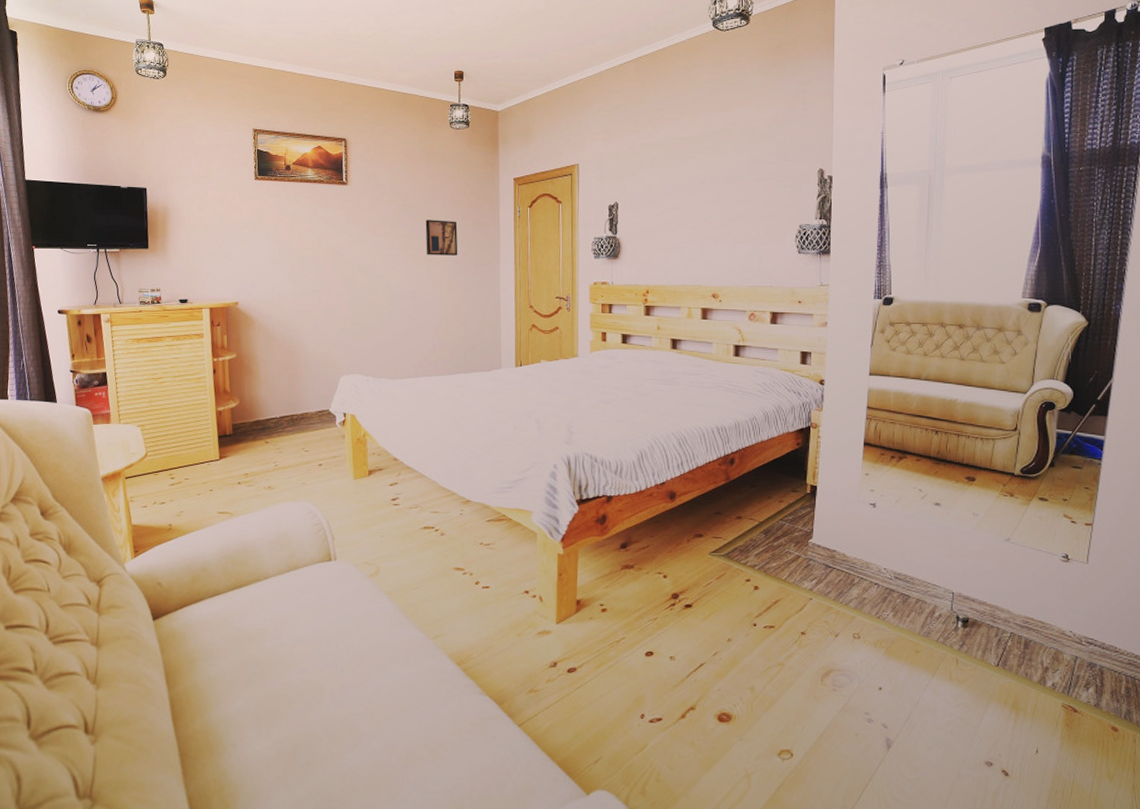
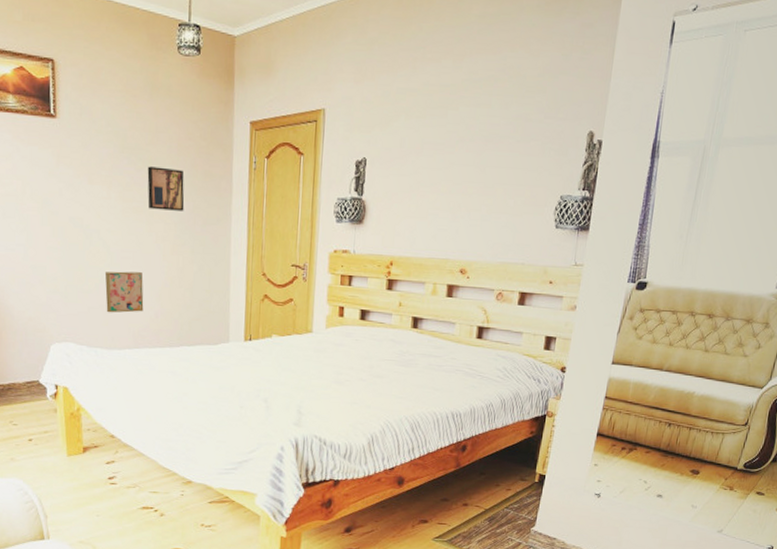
wall art: none [389,309,423,347] -> present [105,271,144,313]

